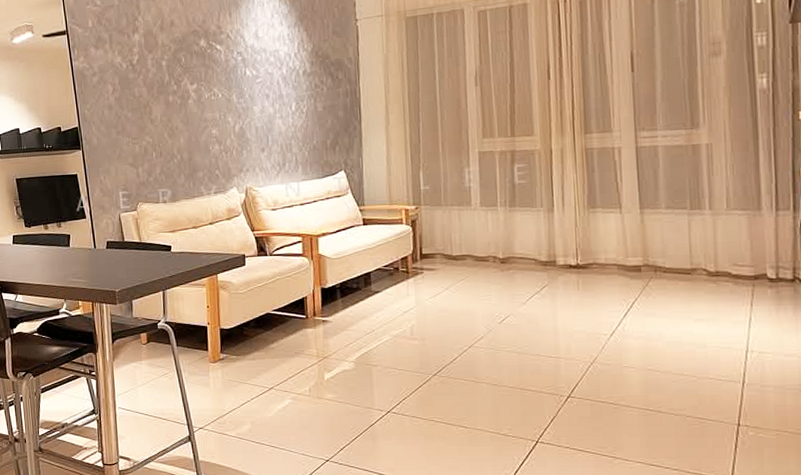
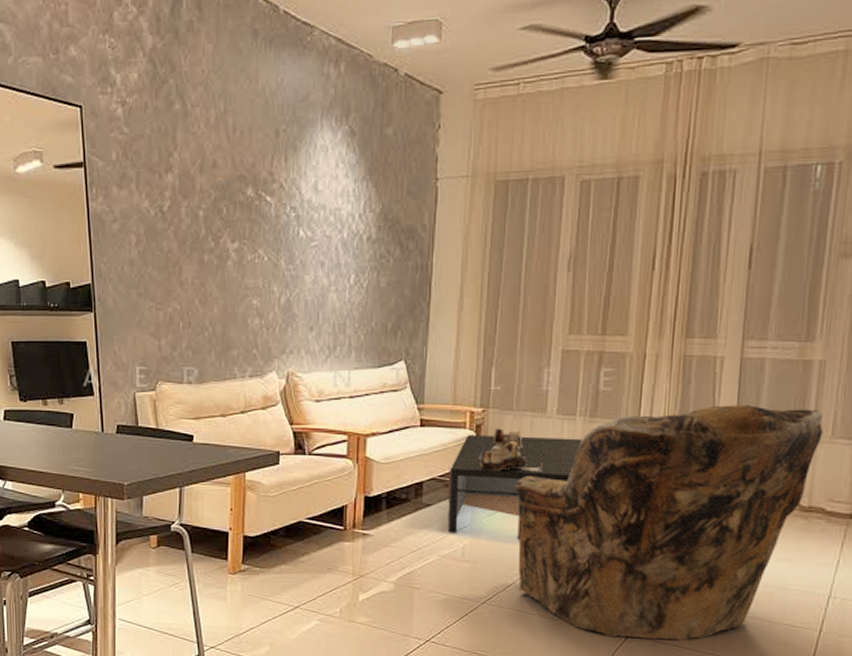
coffee table: none [392,226,505,318] -> present [447,435,582,540]
ruined building: none [417,222,475,259] -> present [479,428,544,472]
armchair: none [451,186,719,399] -> present [515,405,823,641]

